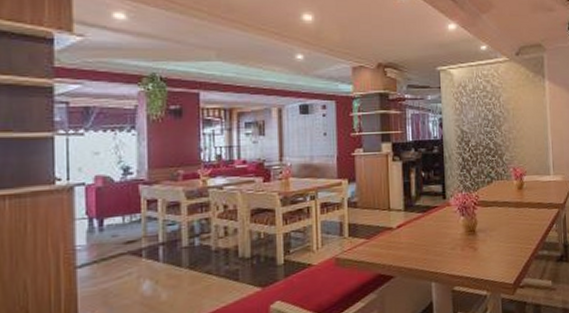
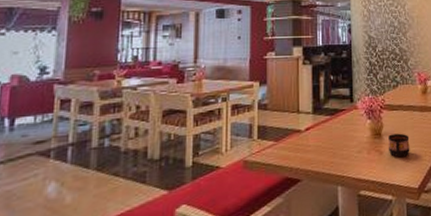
cup: none [482,229,505,254] -> present [388,133,410,158]

